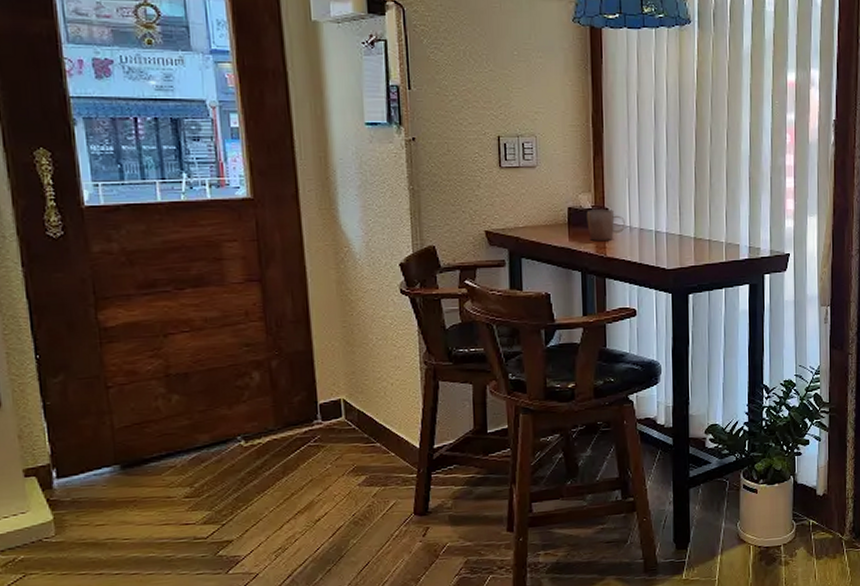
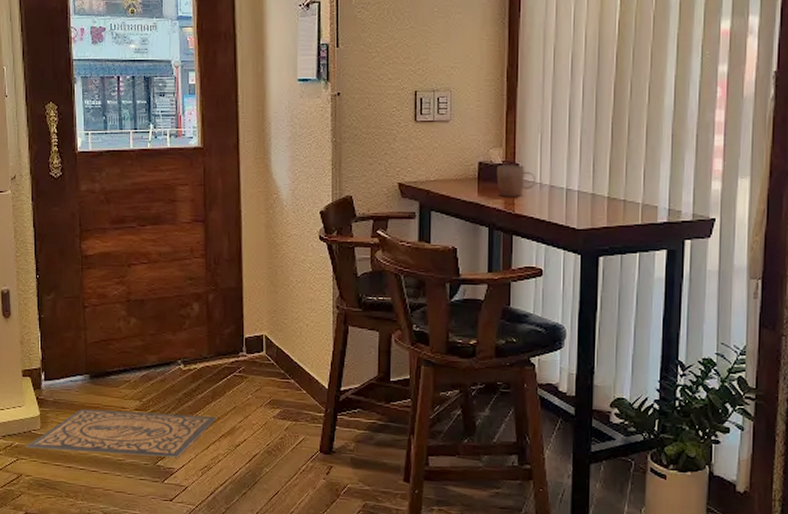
doormat: none [36,492,290,559] -> present [26,409,217,458]

